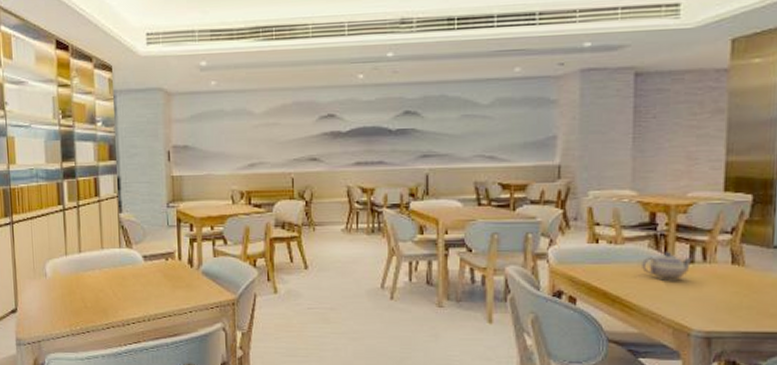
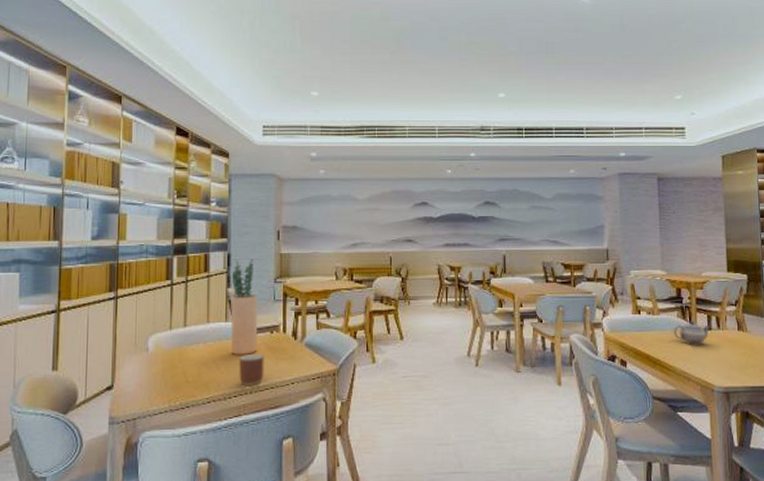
vase: none [123,182,153,282] -> present [230,259,258,355]
mug: none [135,280,161,312] -> present [239,353,264,385]

